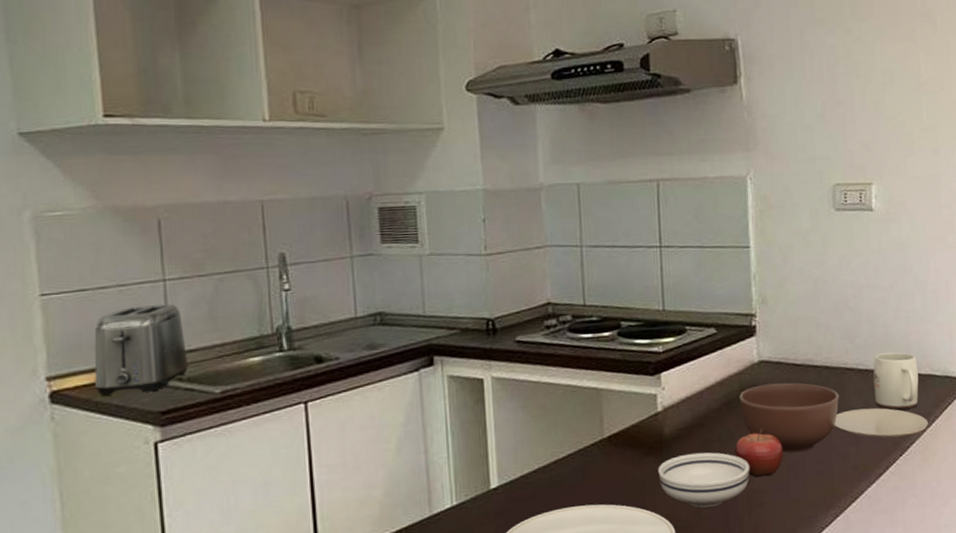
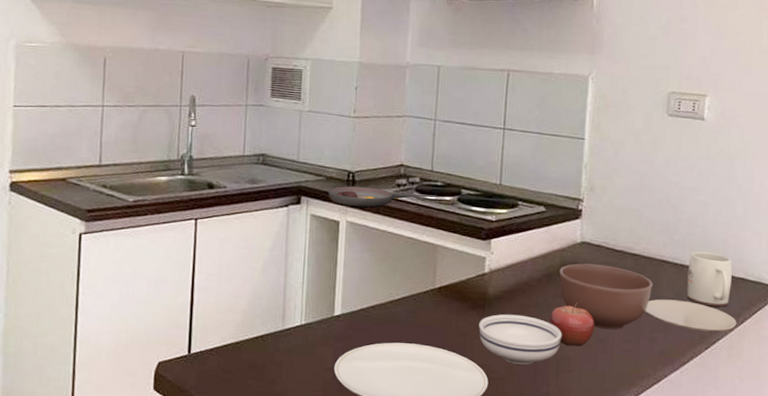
toaster: present [94,304,188,396] -> none [43,124,112,193]
frying pan: none [465,332,595,360] -> present [328,186,438,208]

